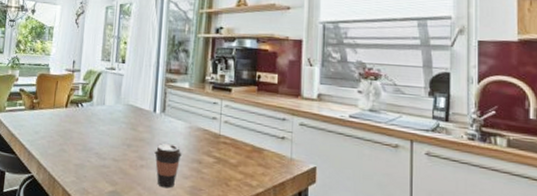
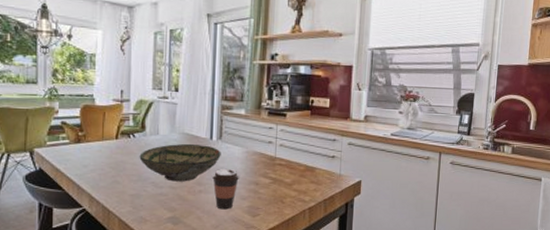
bowl: none [85,115,164,155] -> present [139,143,221,182]

